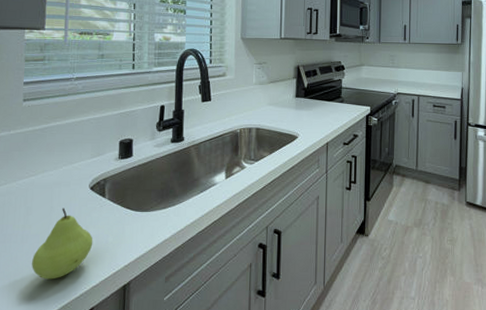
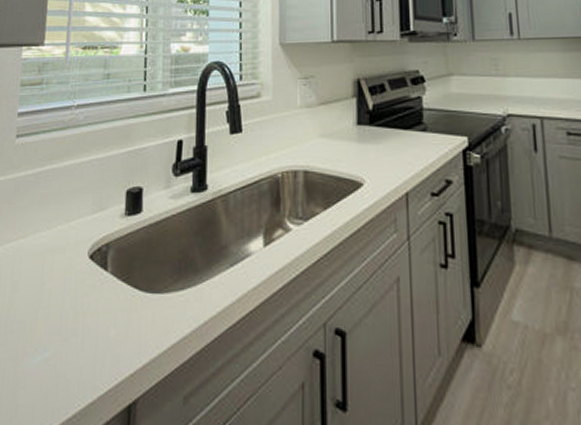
fruit: present [32,208,93,280] -> none [15,284,91,390]

